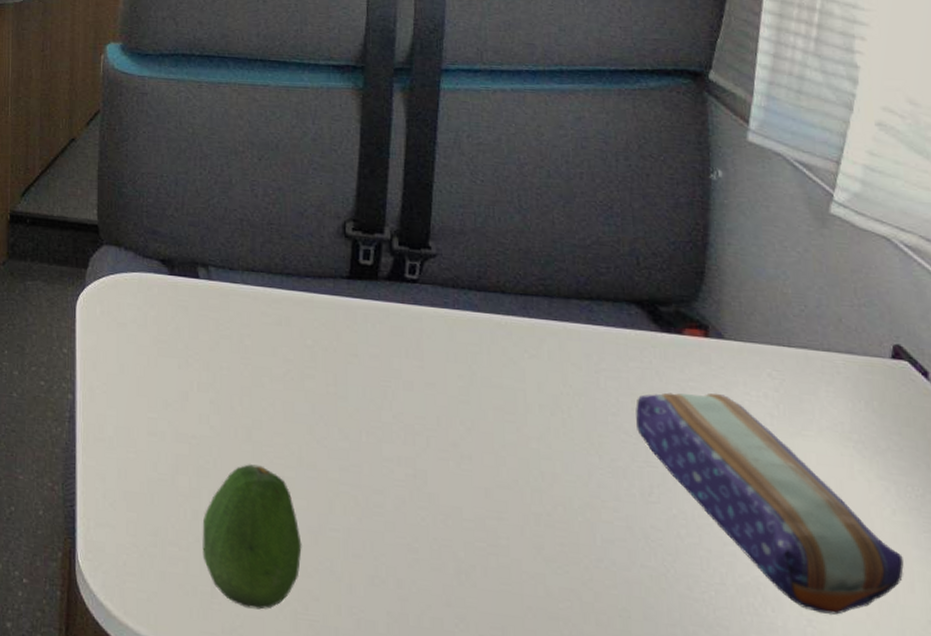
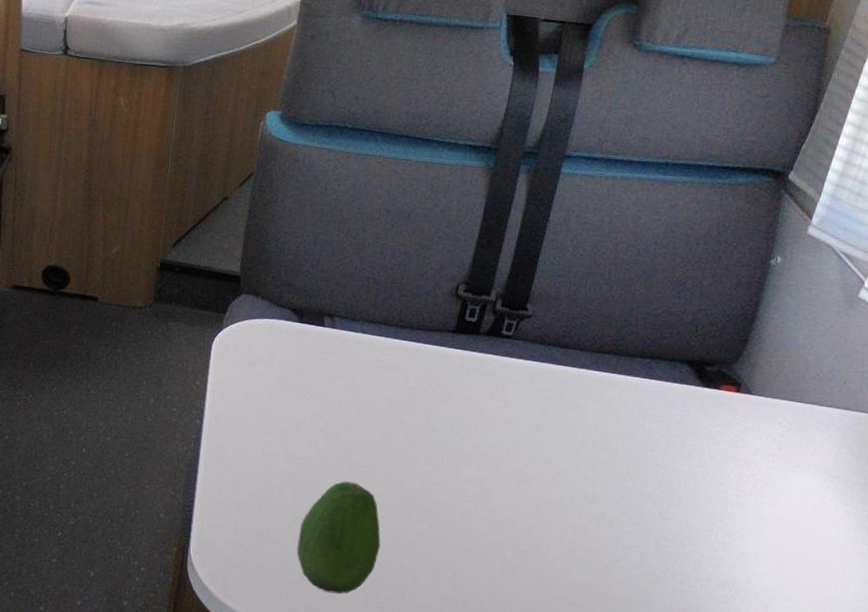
pencil case: present [636,392,904,615] -> none [667,435,847,604]

